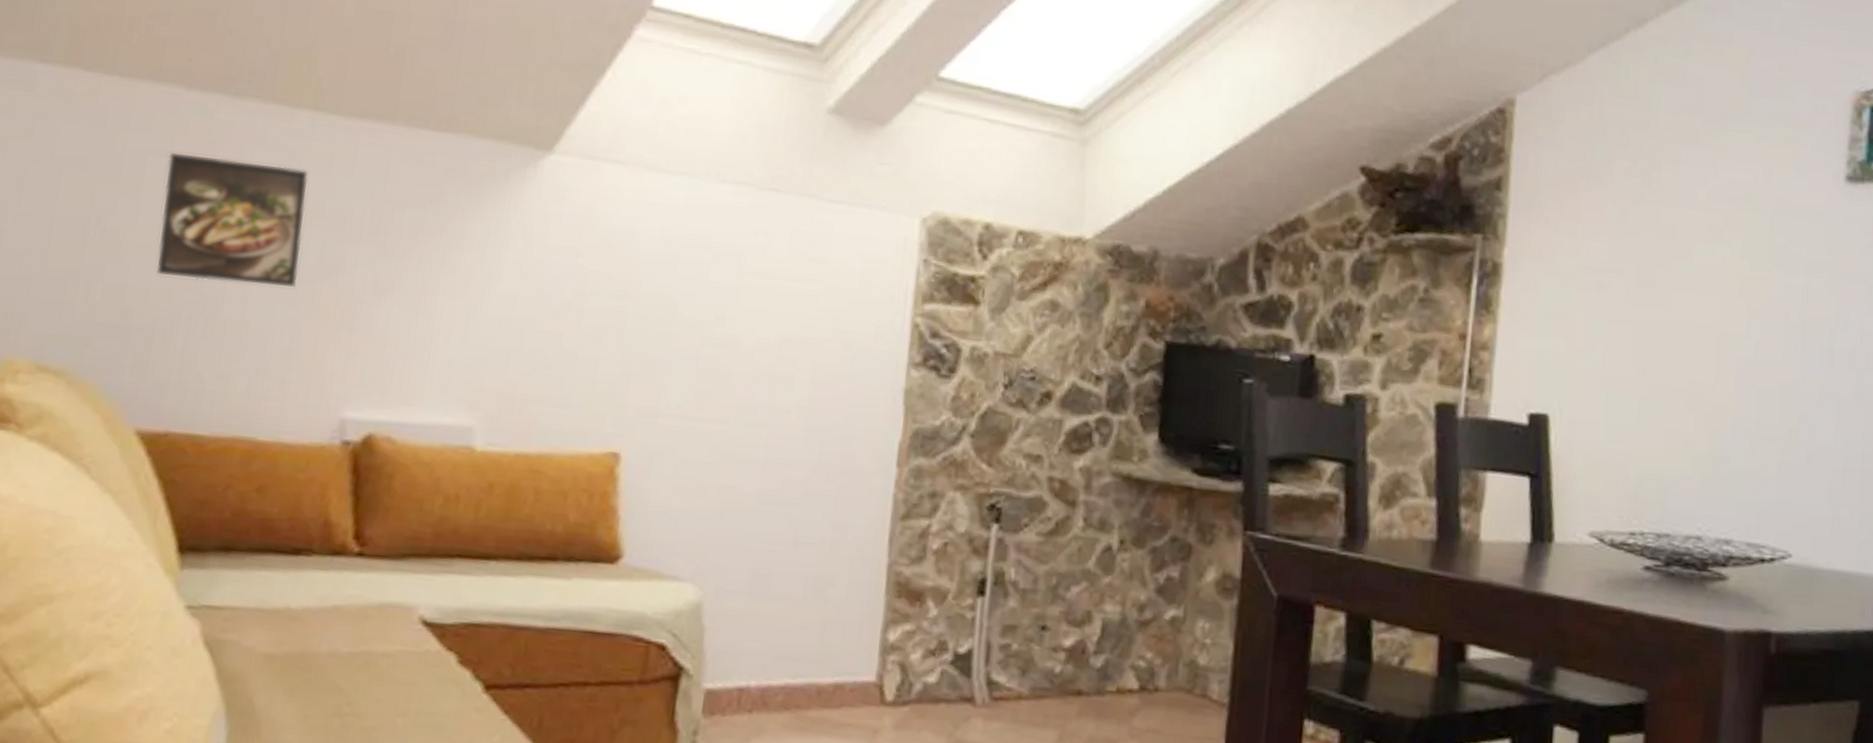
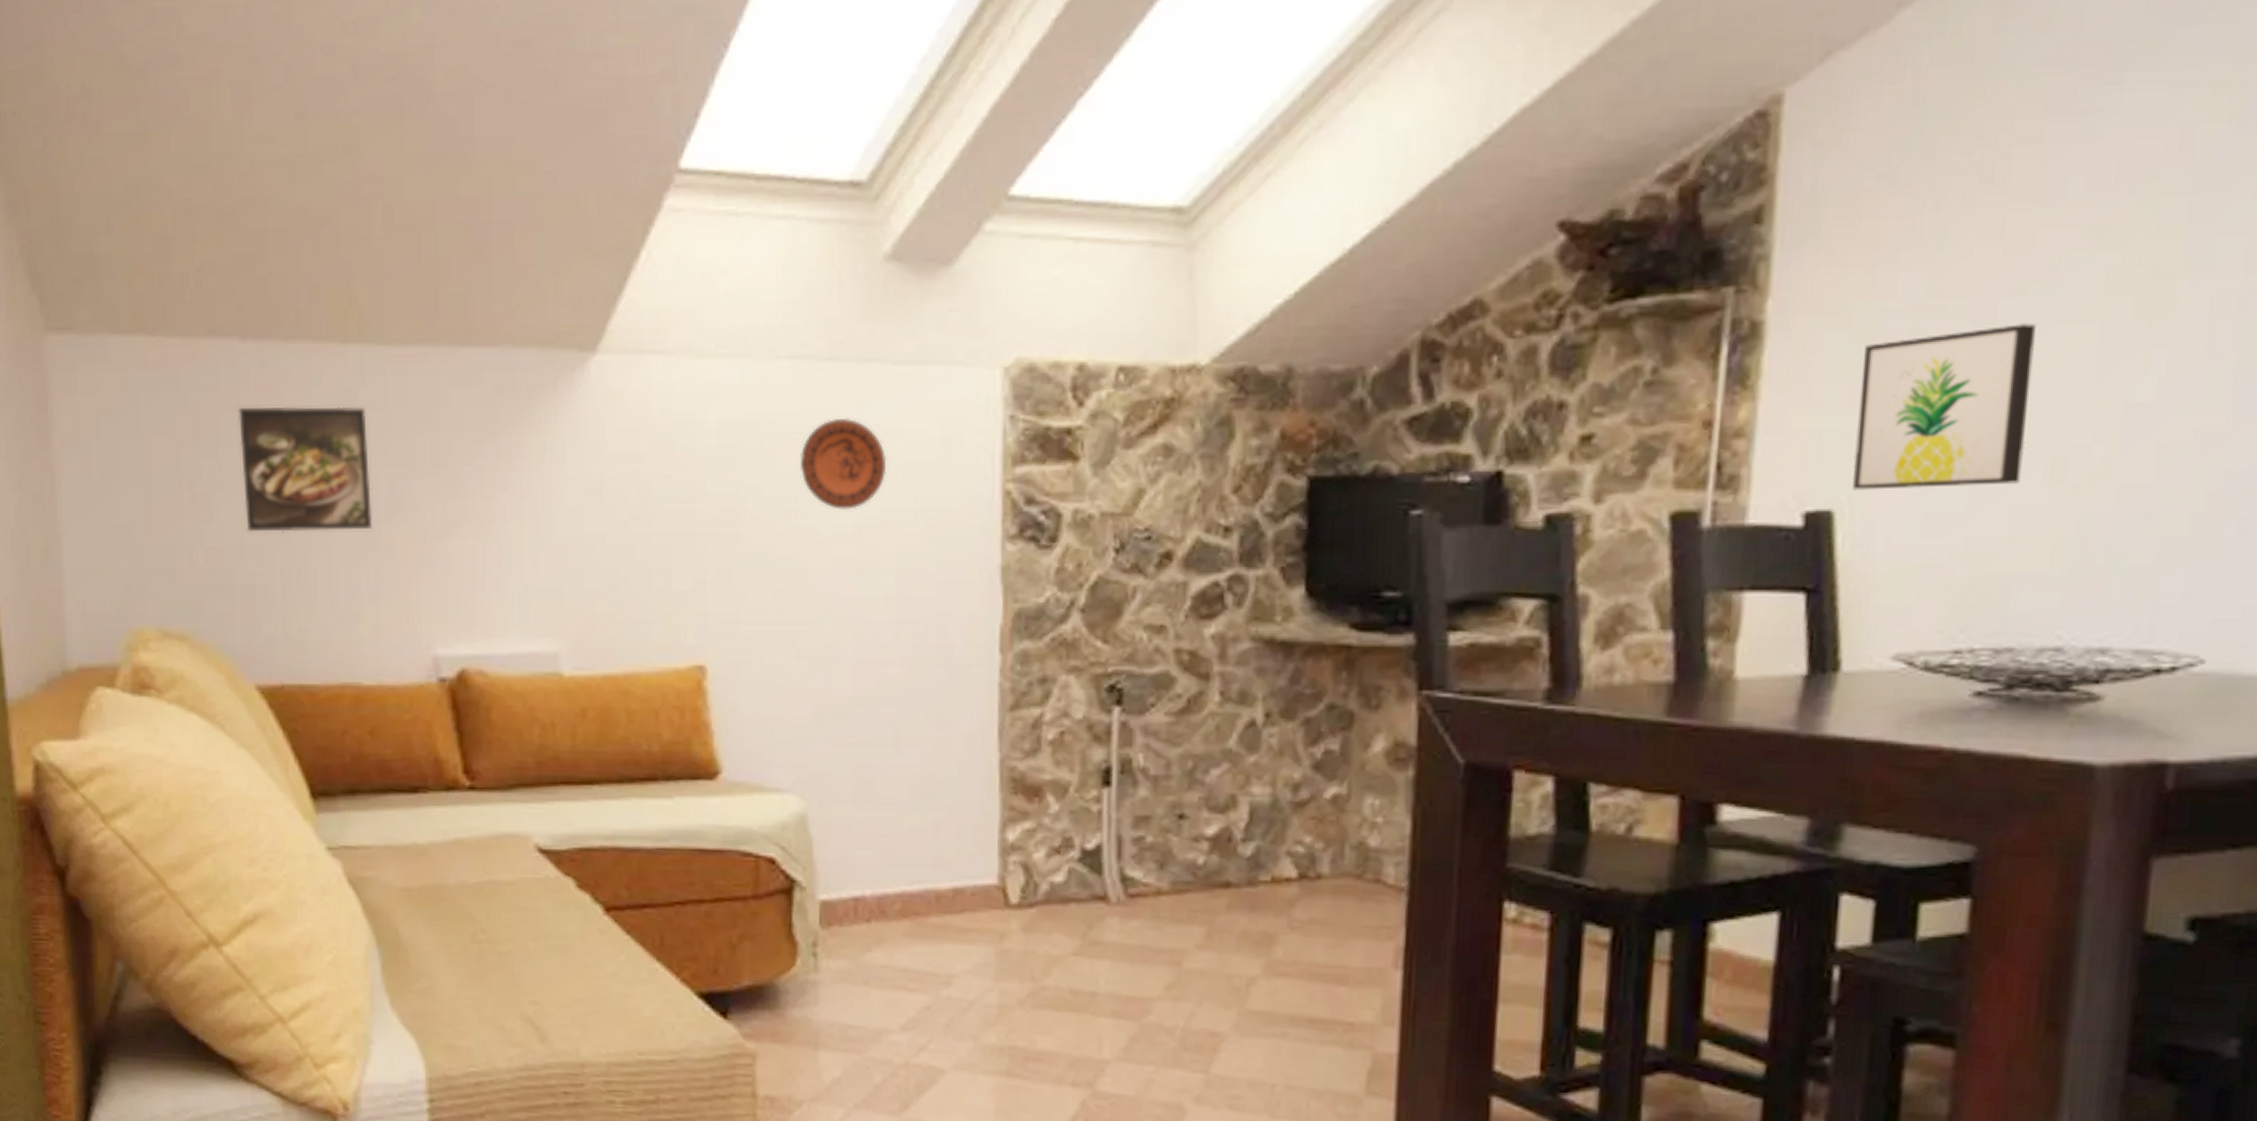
decorative plate: none [731,241,813,324] -> present [799,417,887,510]
wall art: none [1561,289,1680,408] -> present [1852,322,2036,490]

